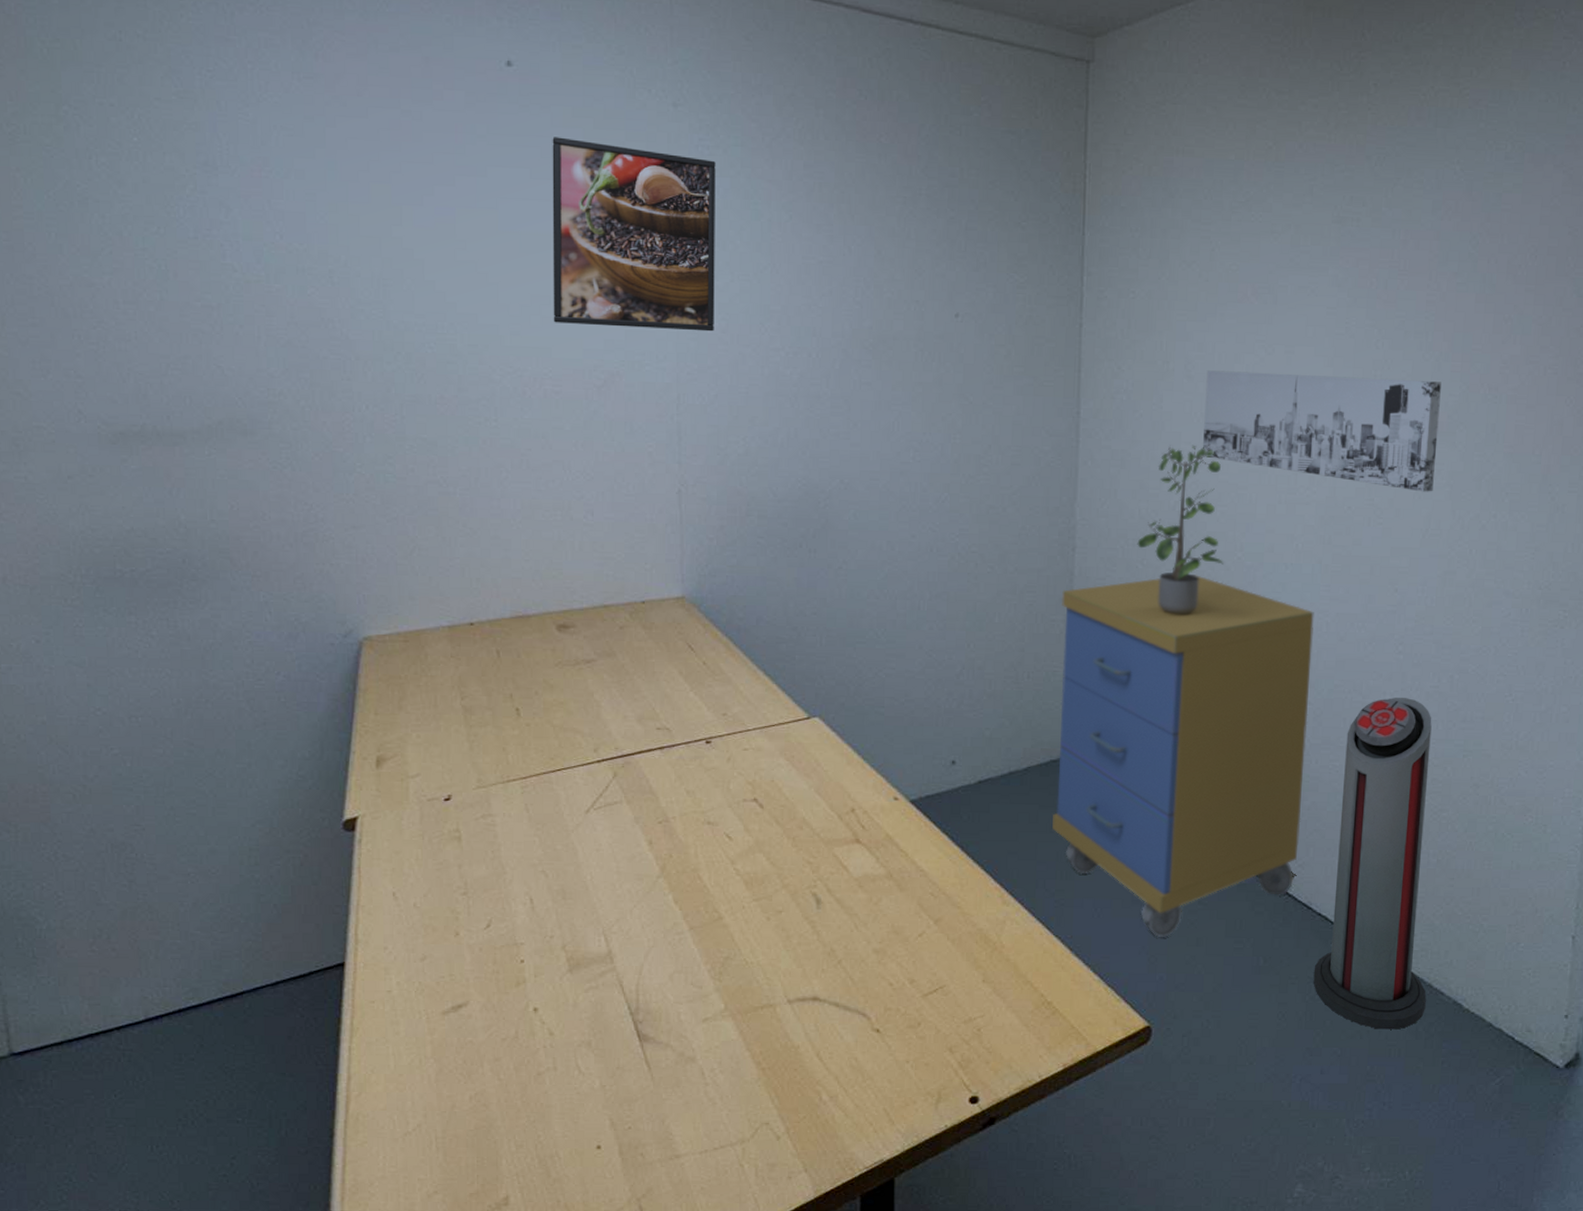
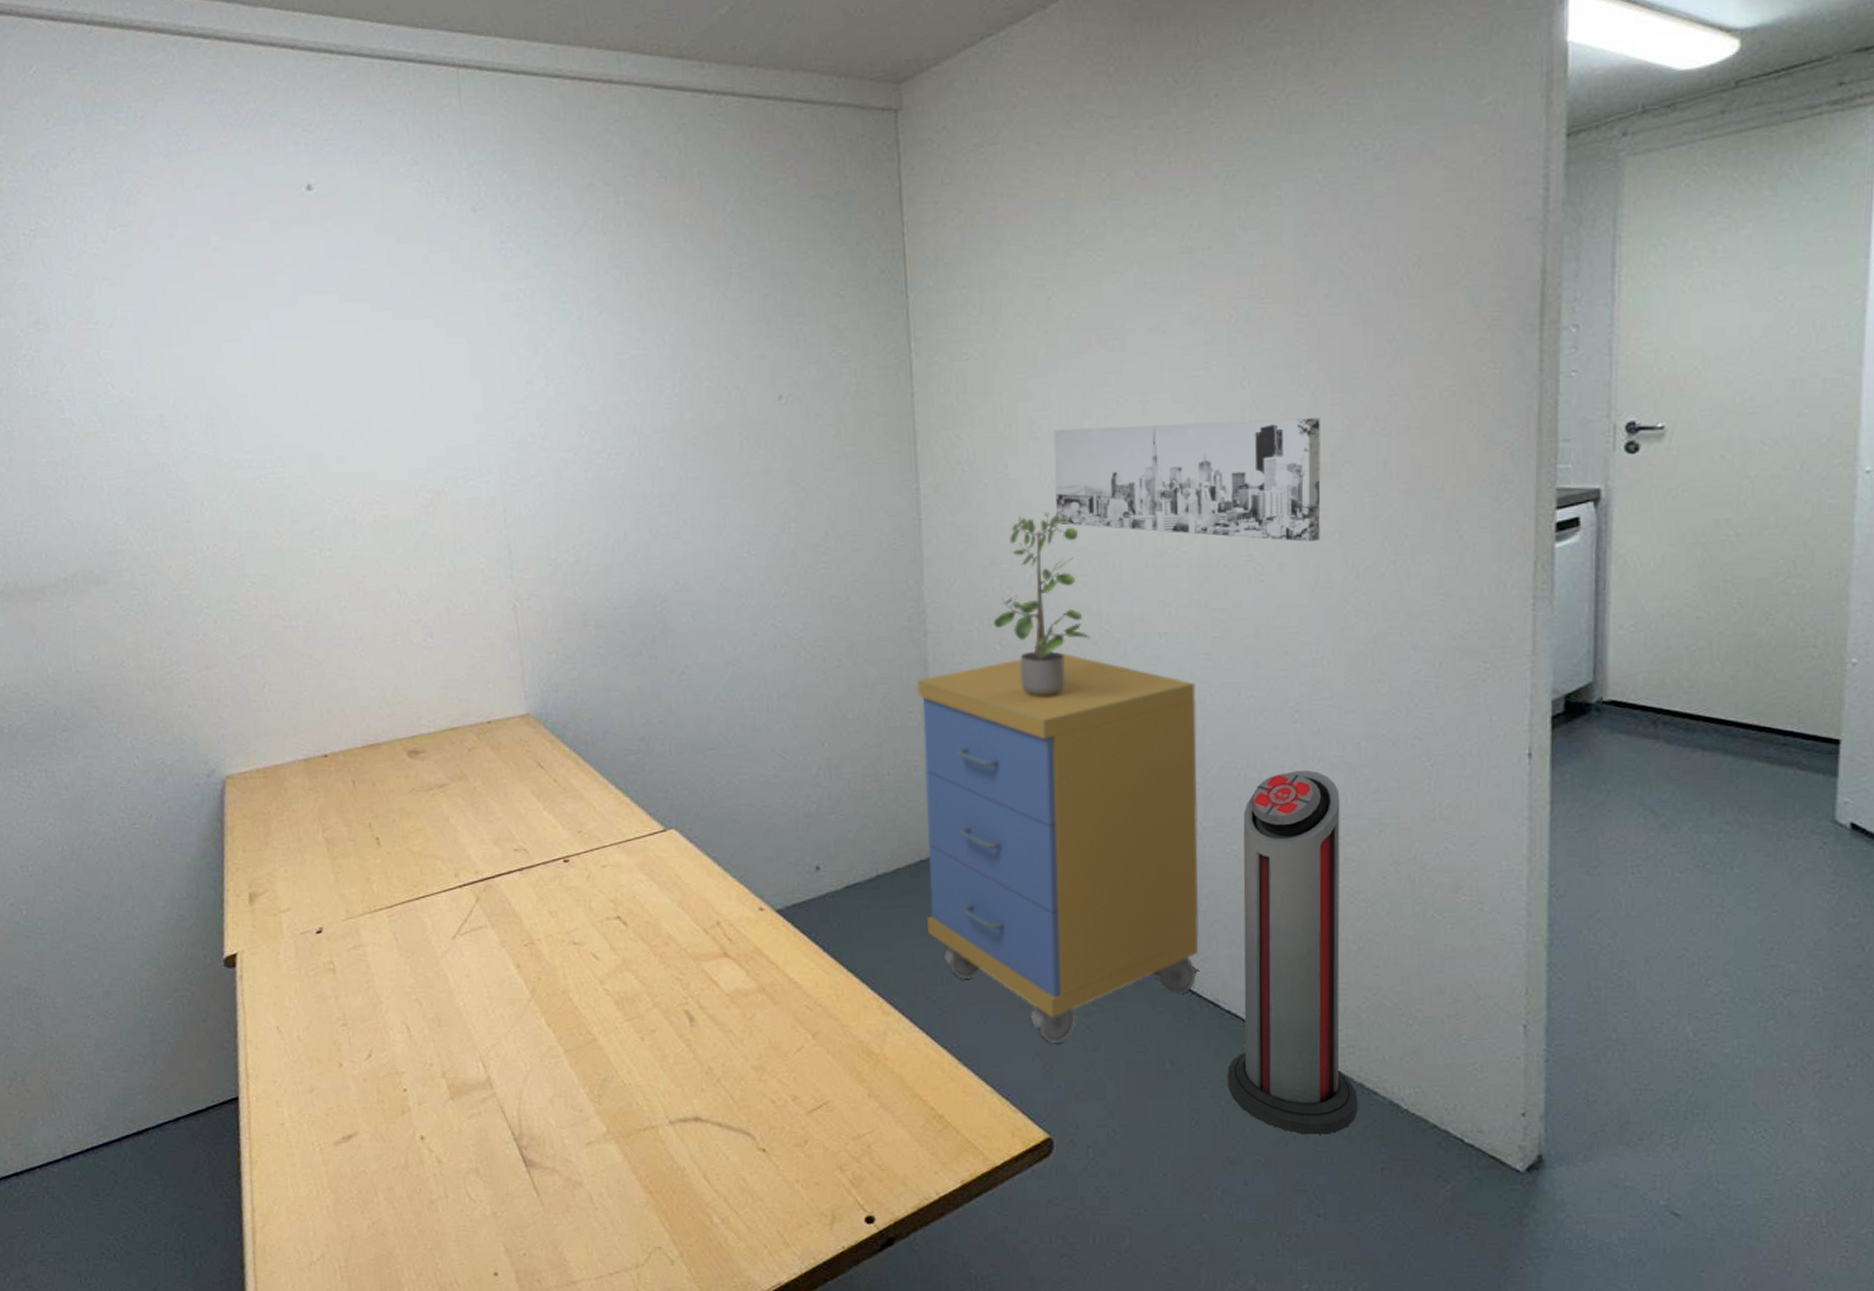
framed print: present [552,137,716,332] -> none [357,256,534,446]

